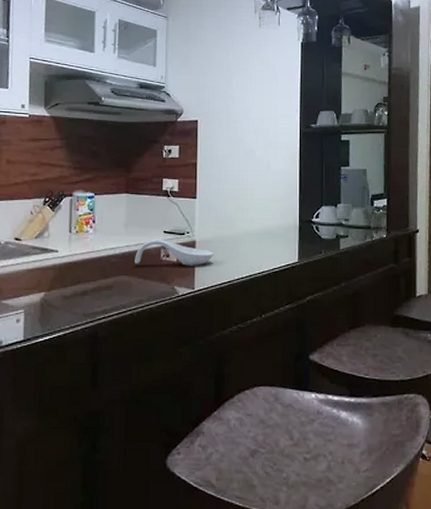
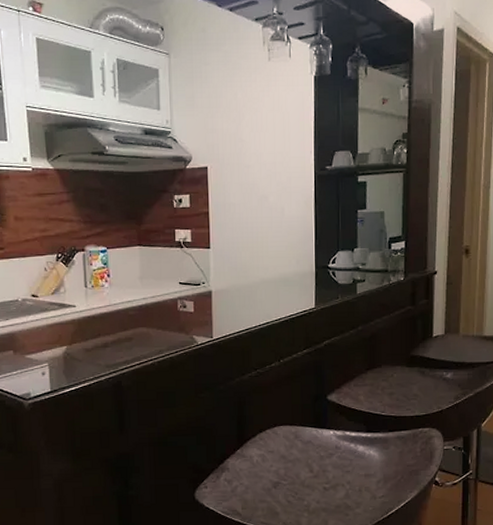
spoon rest: present [134,240,213,266] -> none [152,291,230,316]

